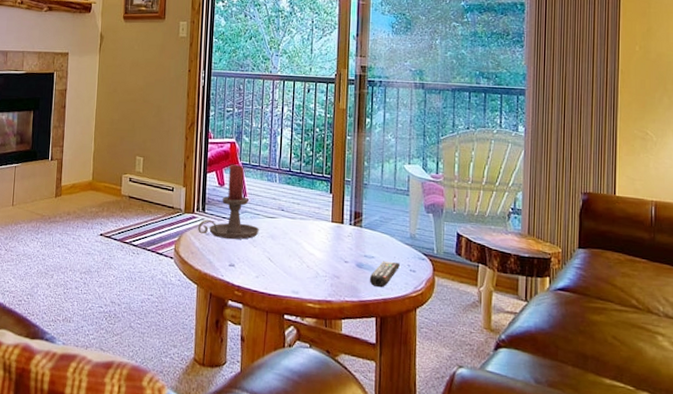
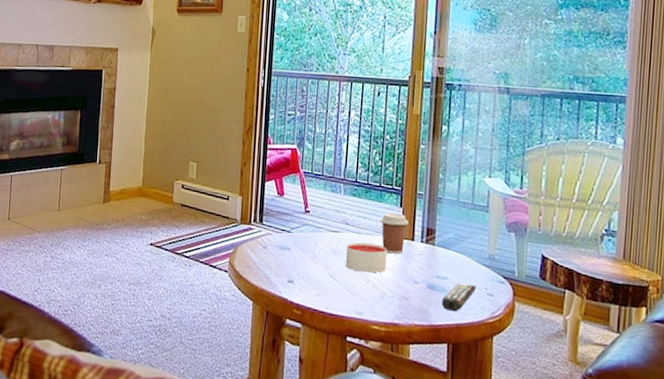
candle holder: present [198,164,259,240] -> none [255,172,321,254]
candle: none [281,227,319,255] -> present [345,242,387,273]
coffee cup: none [312,198,338,237] -> present [380,213,408,254]

